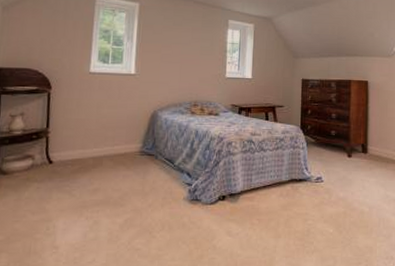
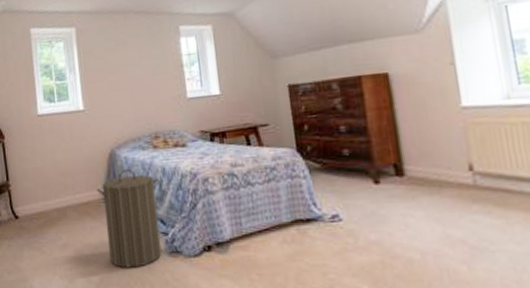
laundry hamper: none [135,129,192,212] -> present [97,169,162,268]

